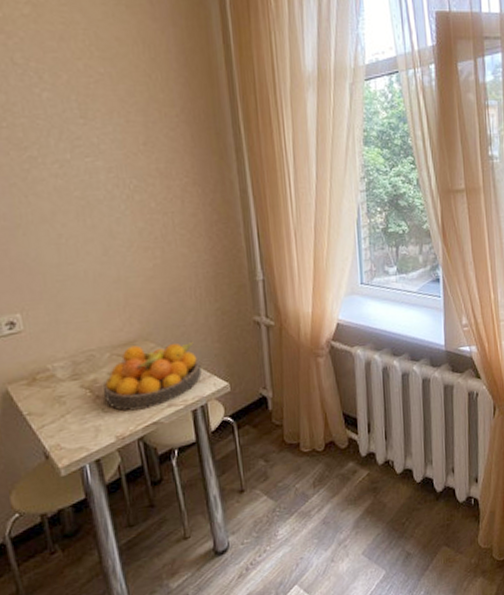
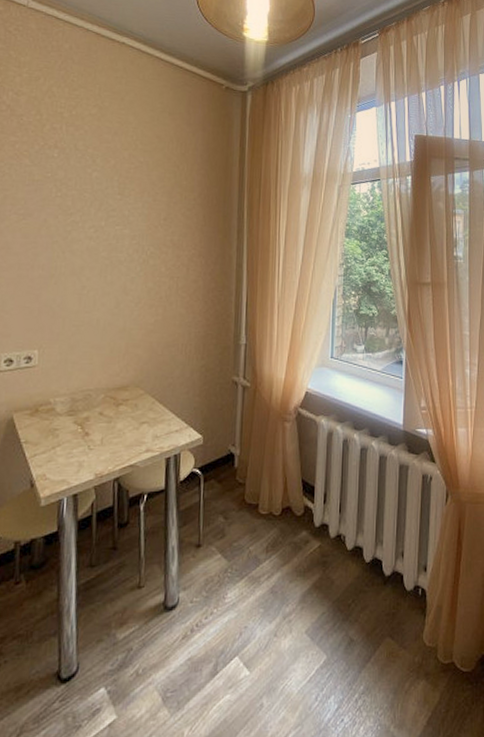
fruit bowl: present [103,341,202,412] -> none [92,390,181,451]

